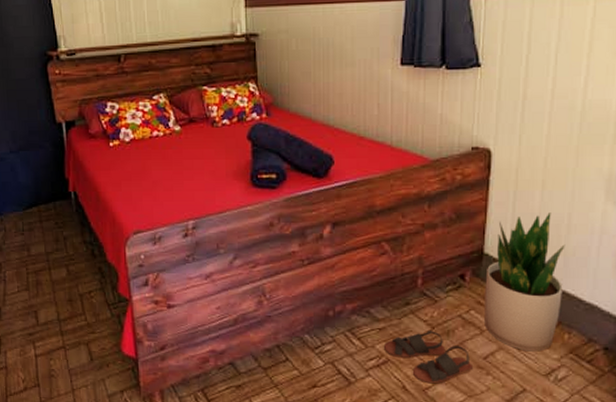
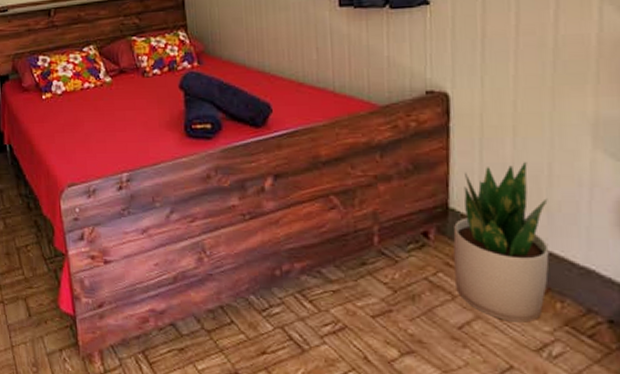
sandal: present [384,331,472,384] -> none [340,295,445,356]

